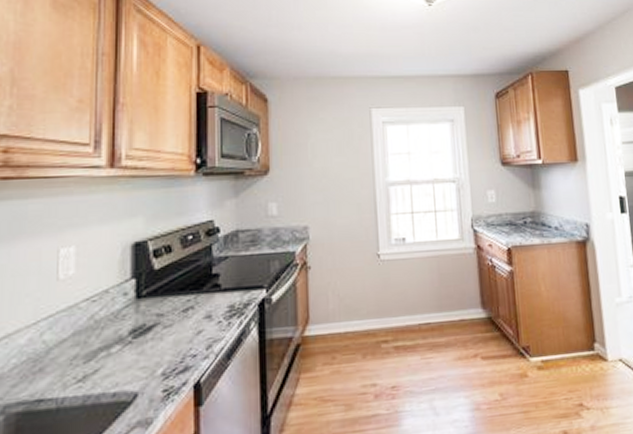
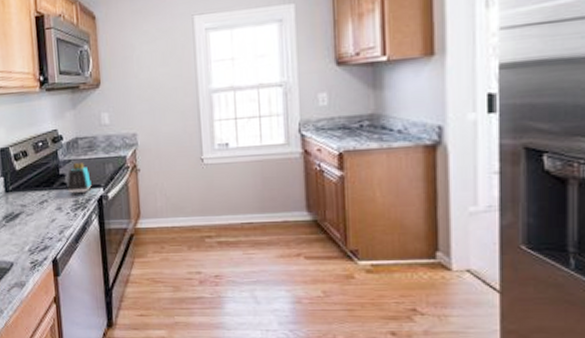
toaster: none [221,258,252,300] -> present [67,161,92,196]

